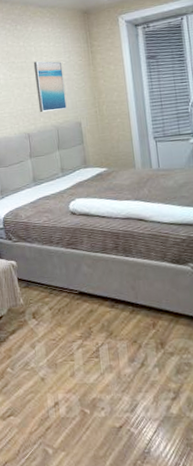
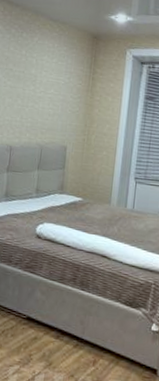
wall art: present [33,61,67,113] -> none [27,74,61,131]

